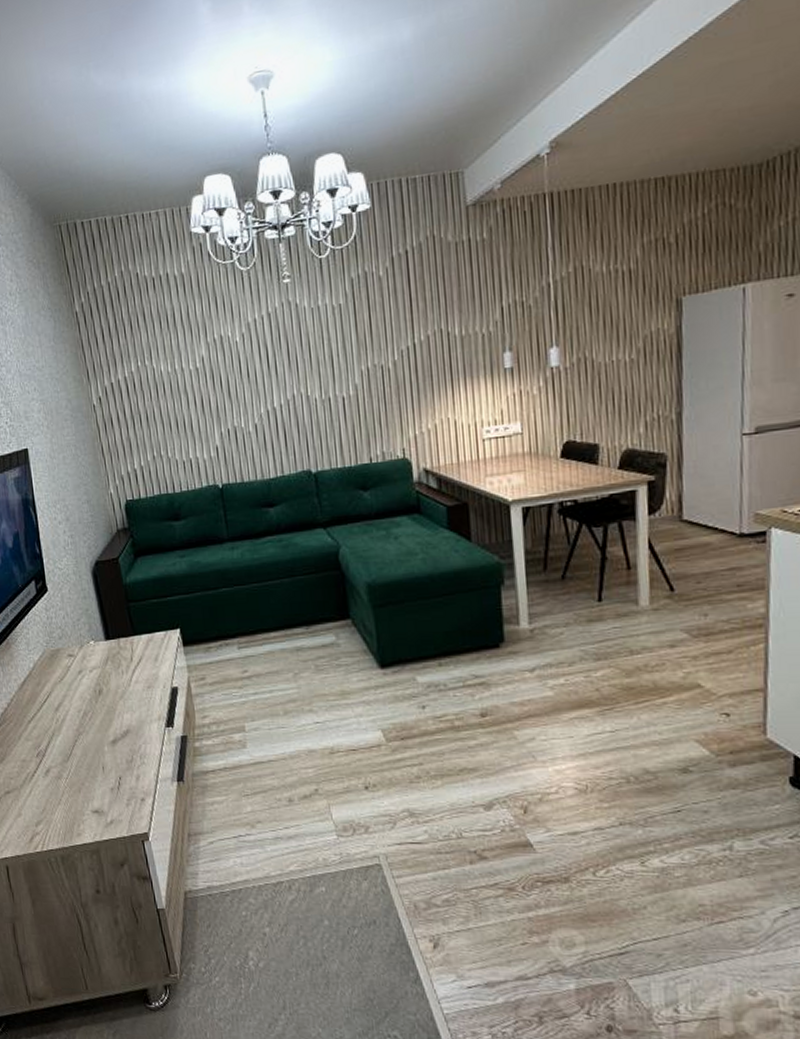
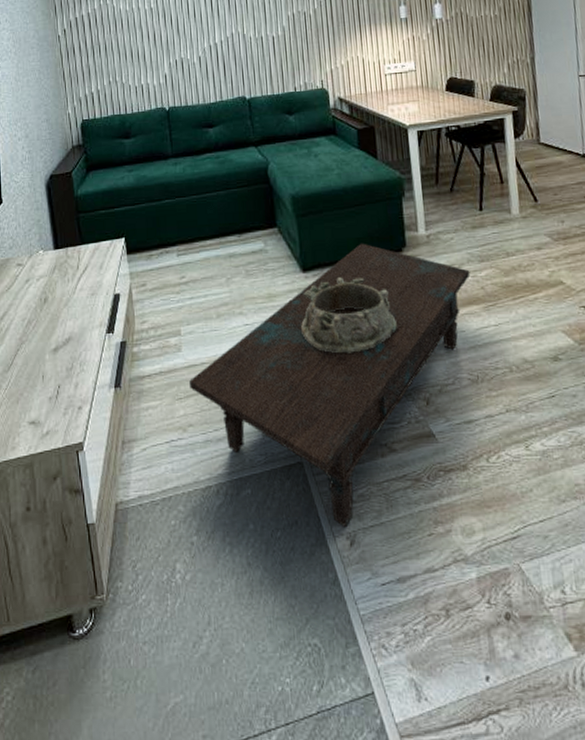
coffee table: none [256,637,583,931] -> present [189,243,471,528]
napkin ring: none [379,675,491,756] -> present [301,277,397,354]

